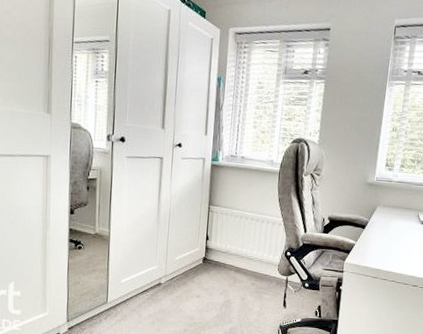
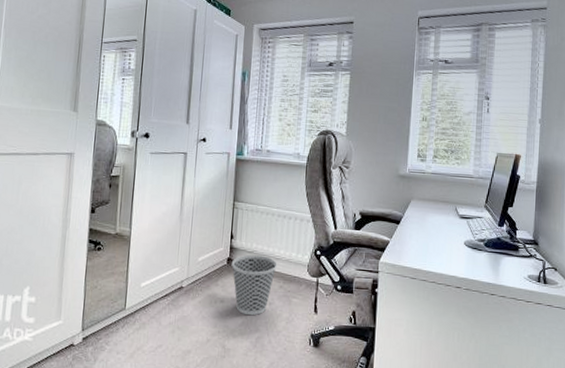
wastebasket: none [206,255,250,309] -> present [231,255,277,316]

